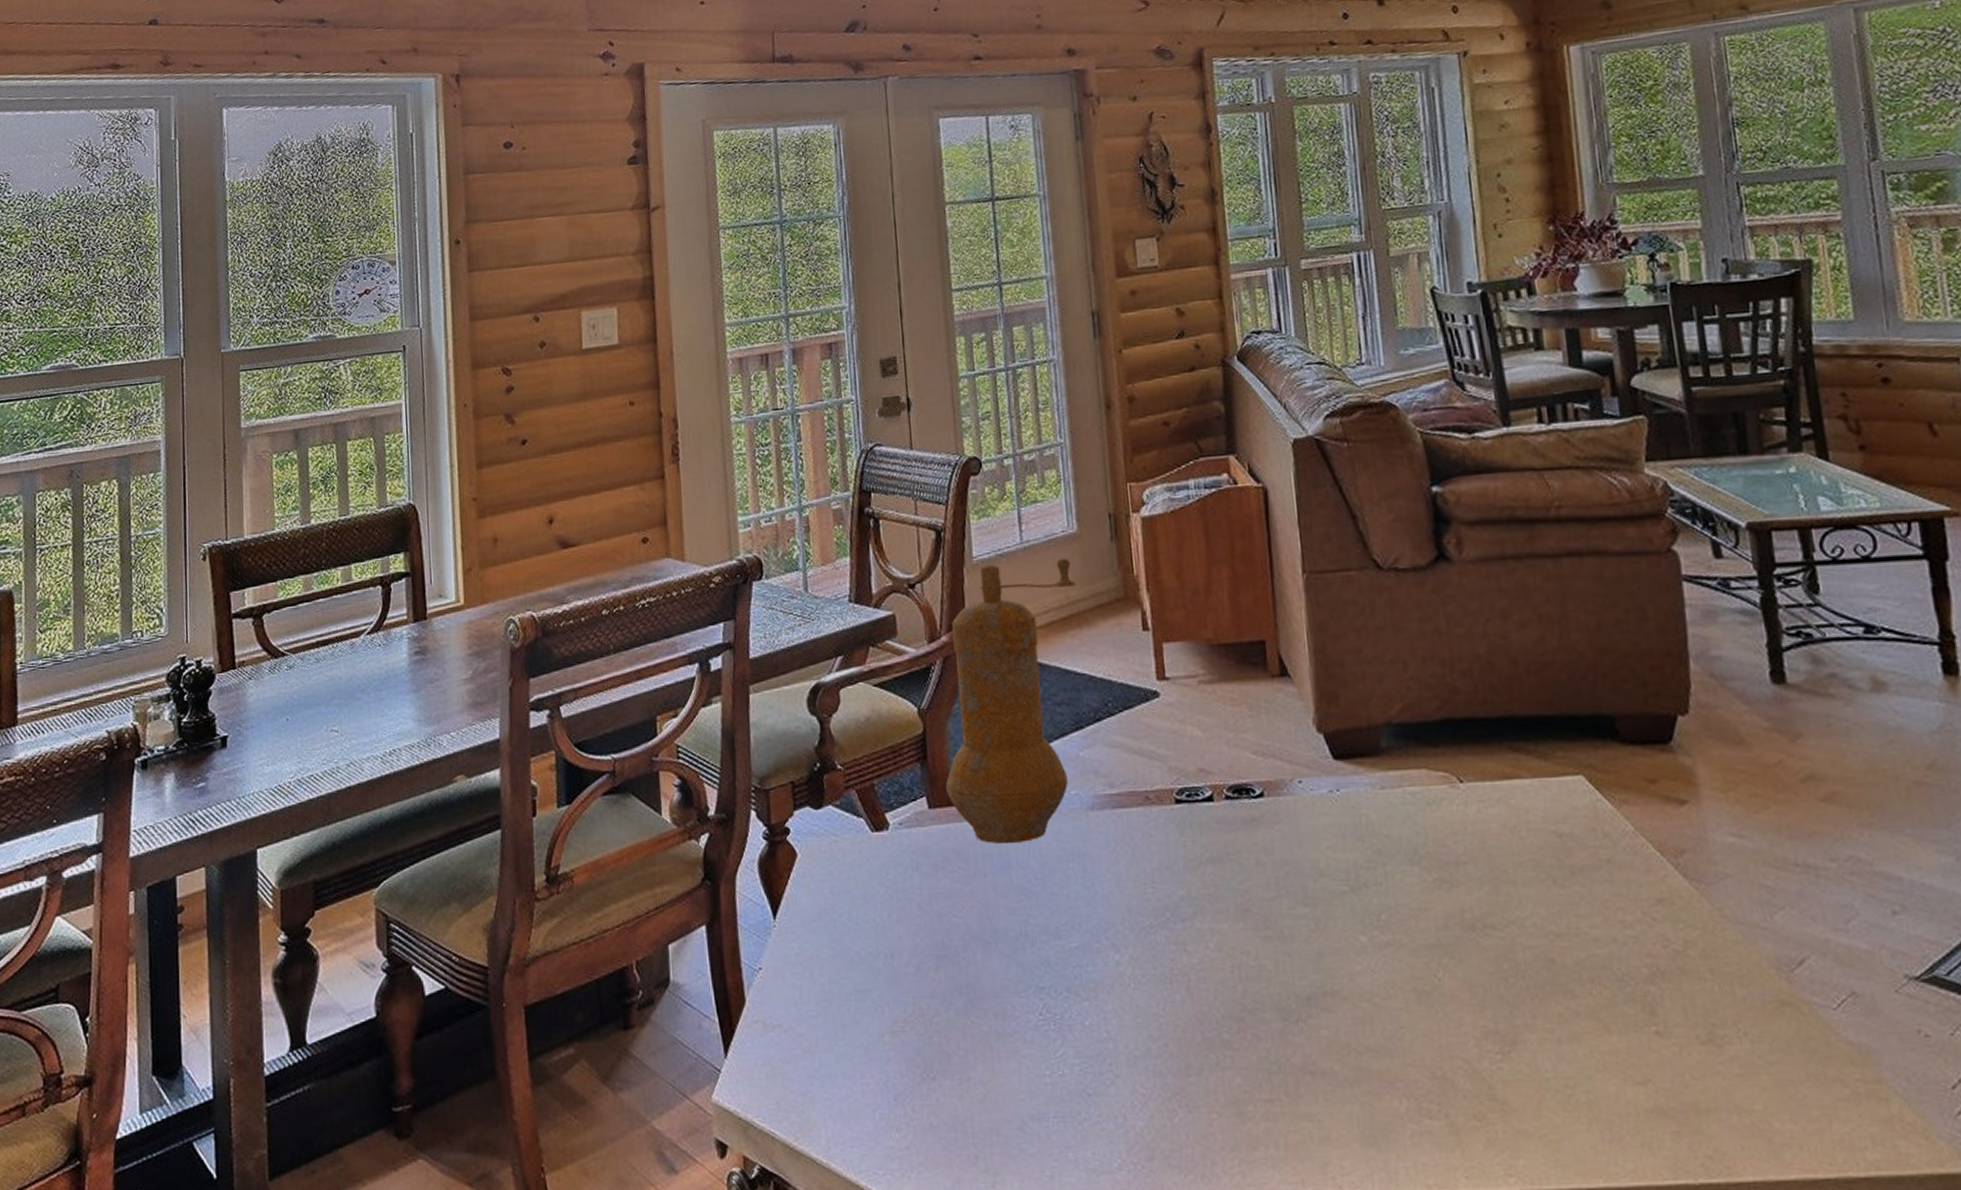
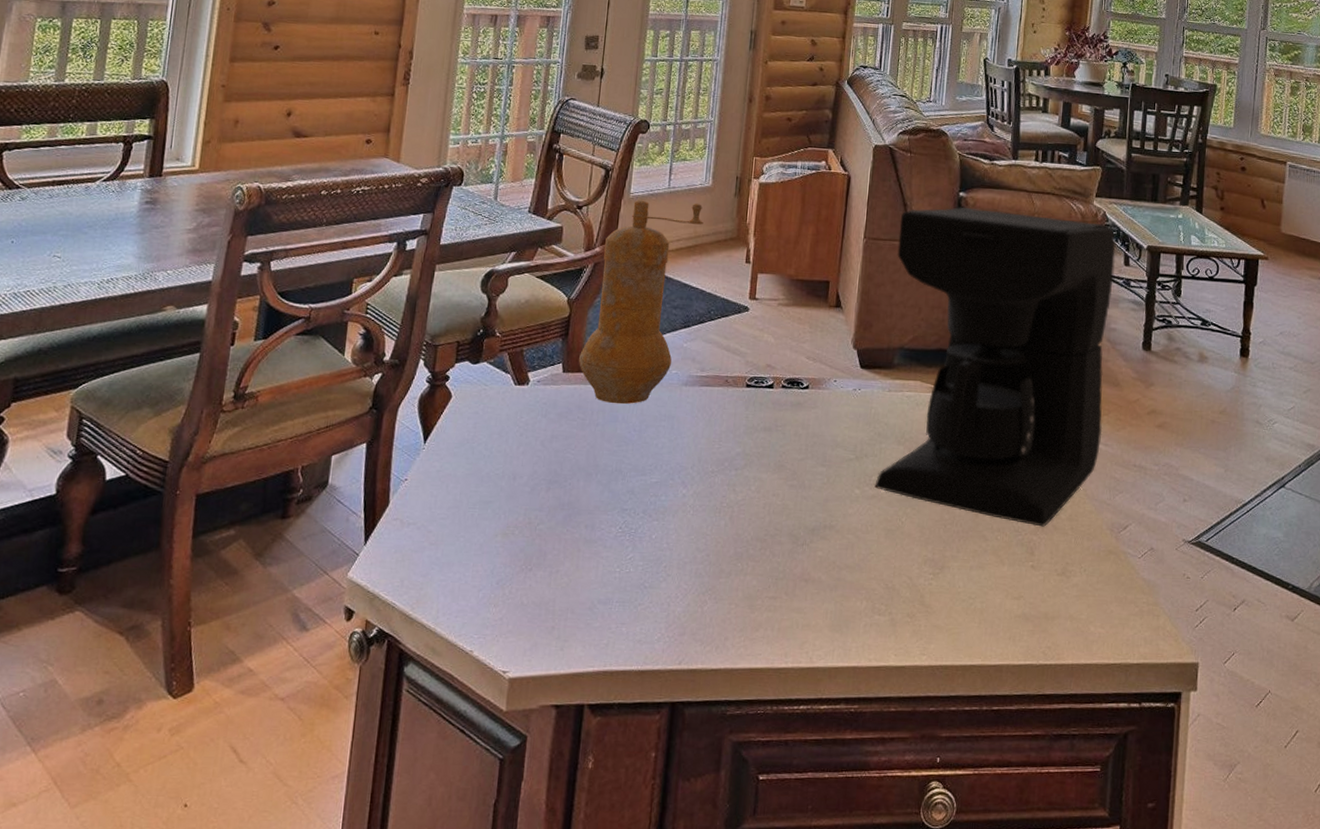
coffee maker: none [1350,499,1733,971] -> present [874,207,1116,527]

